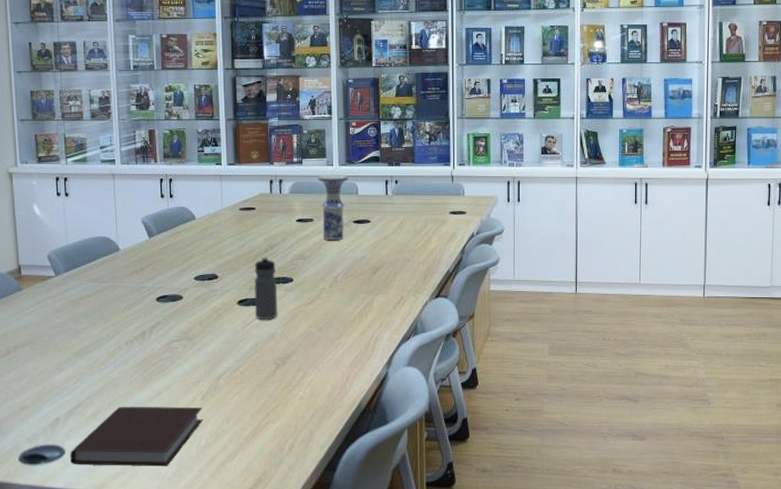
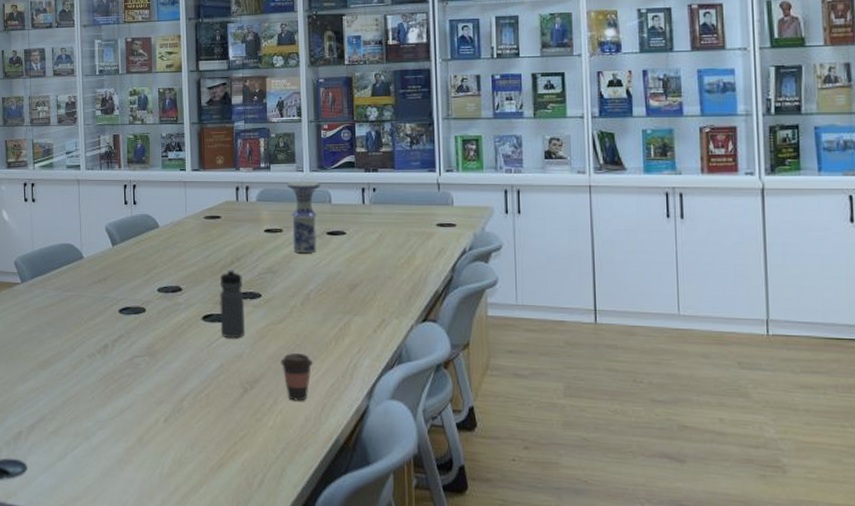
notebook: present [70,406,203,467] -> none [32,423,166,493]
coffee cup: none [310,331,339,373] -> present [280,353,313,401]

